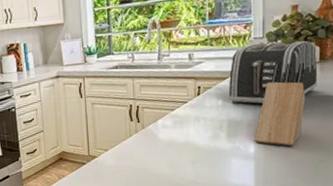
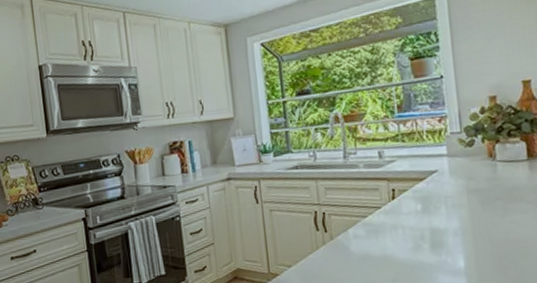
toaster: present [228,40,318,104] -> none [427,135,529,210]
knife block: present [255,62,306,147] -> none [463,159,518,259]

